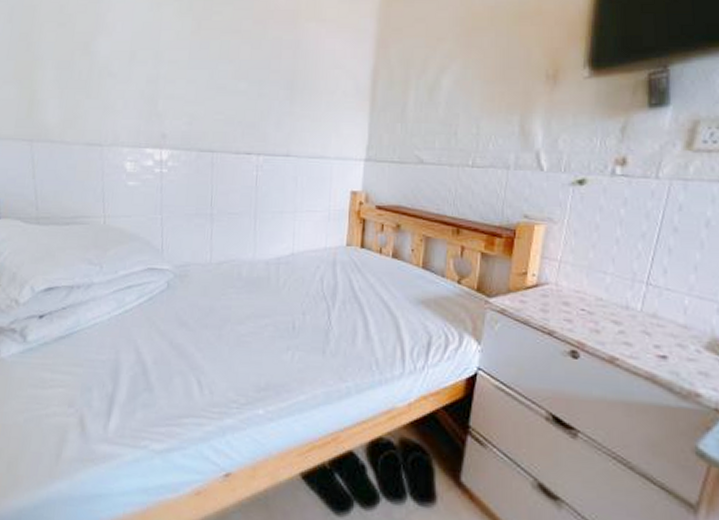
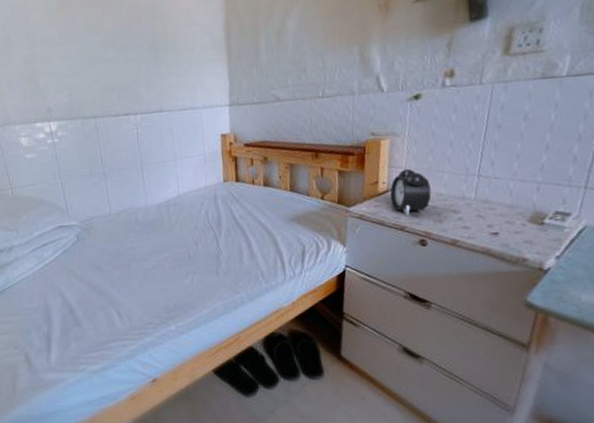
alarm clock: none [539,262,589,319] -> present [390,168,432,216]

